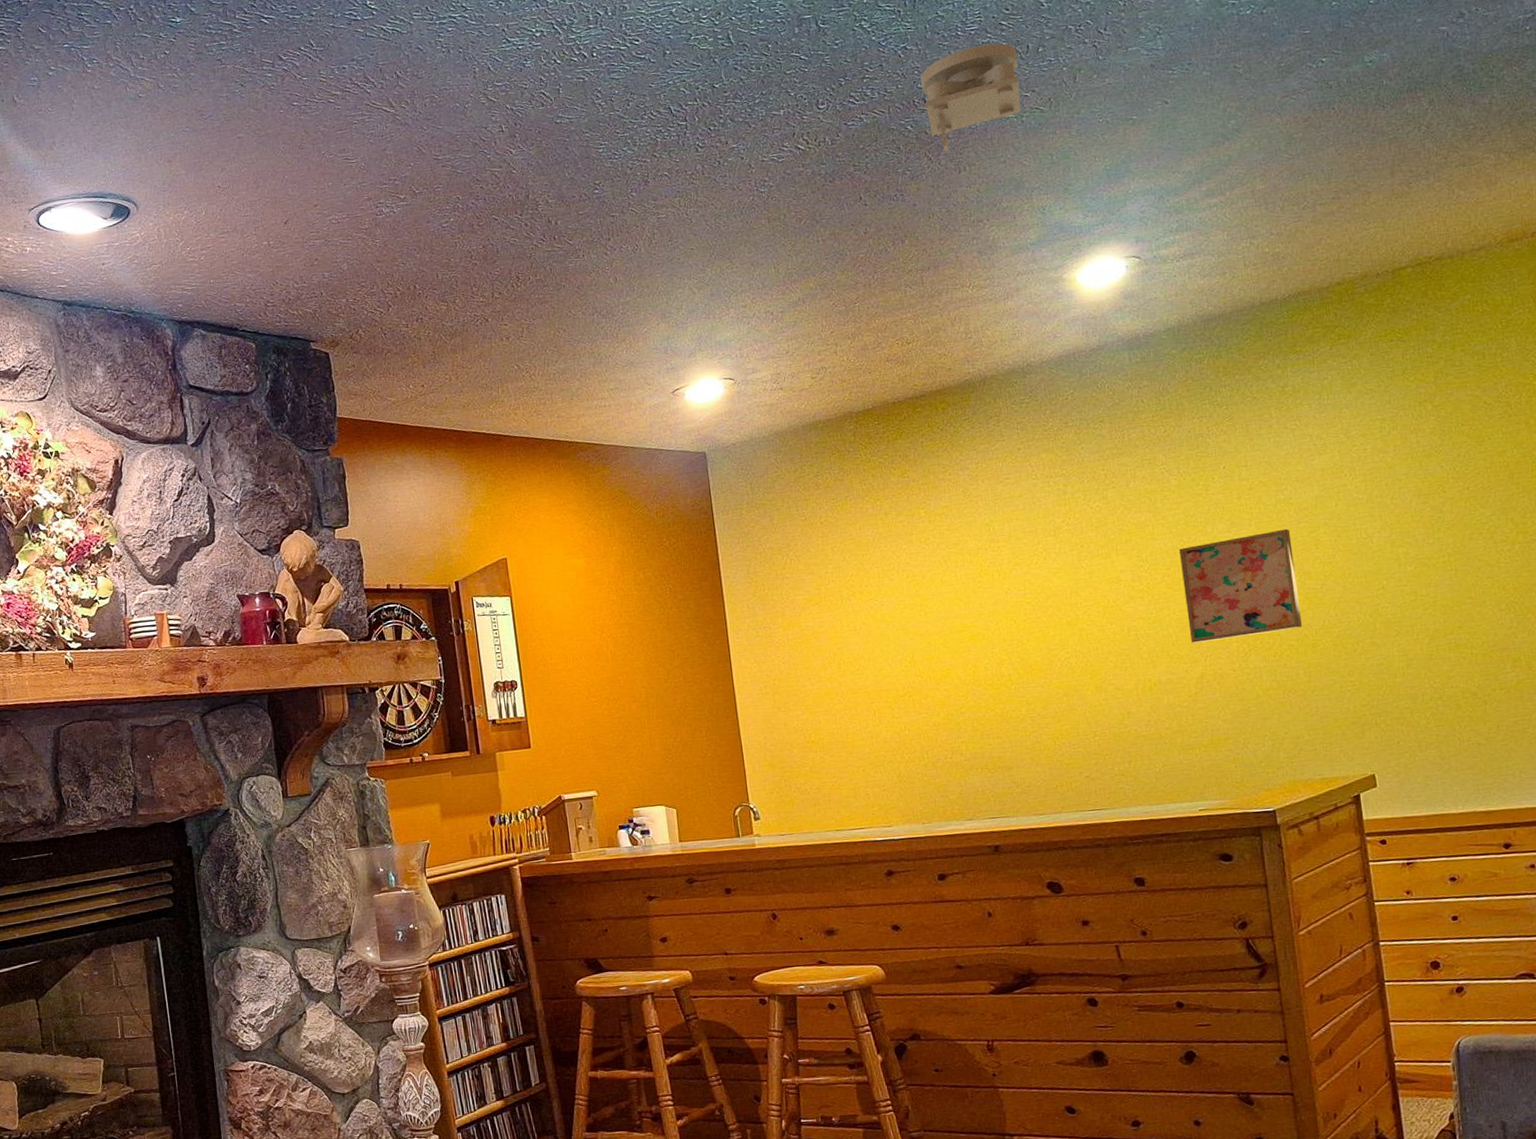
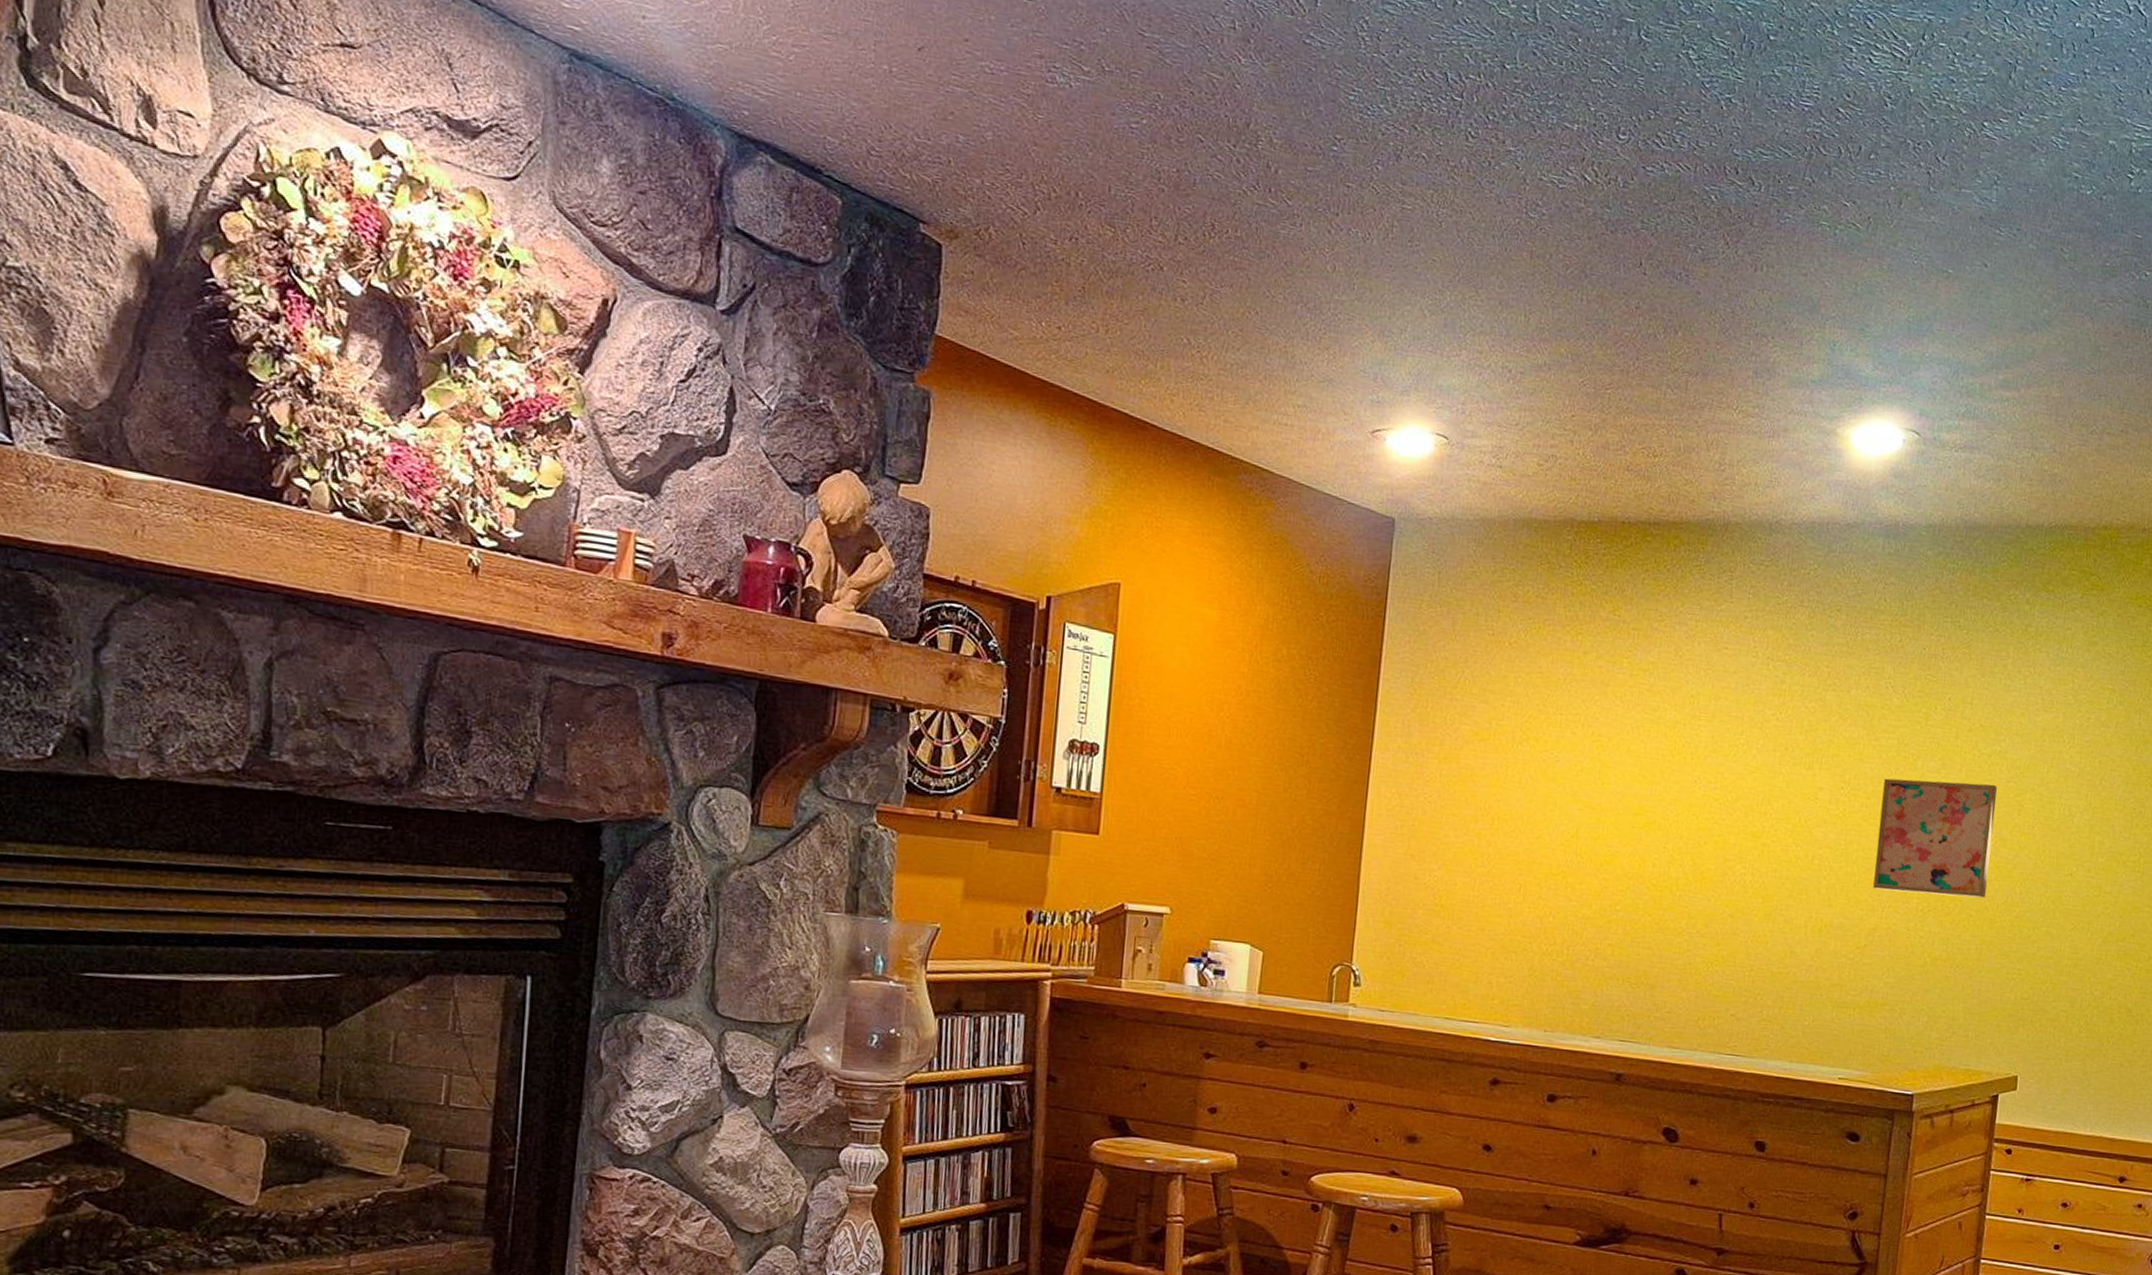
smoke detector: present [920,43,1021,153] -> none [1734,125,1848,242]

